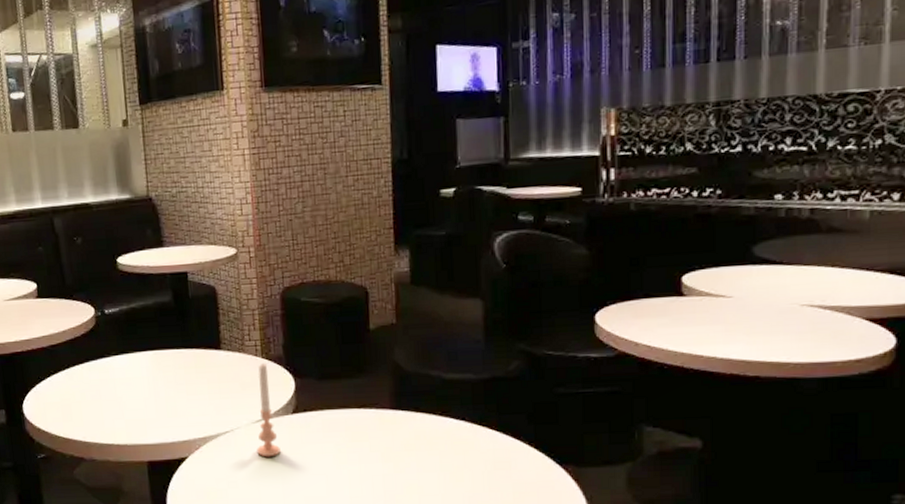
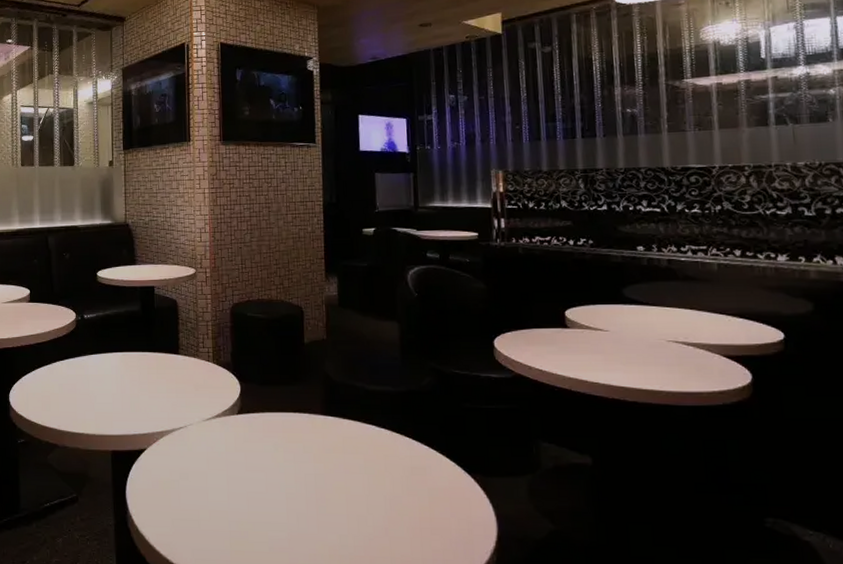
candle: present [257,362,281,457] -> none [206,367,226,453]

